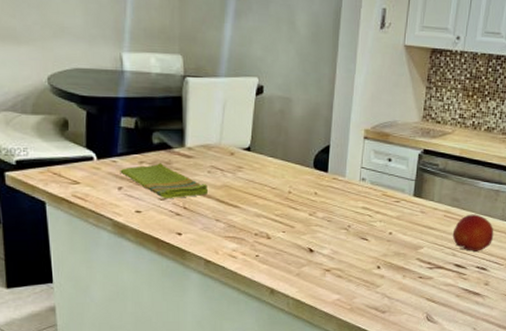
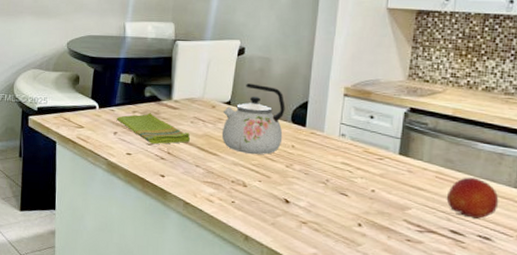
kettle: none [242,127,307,205] -> present [221,83,285,155]

